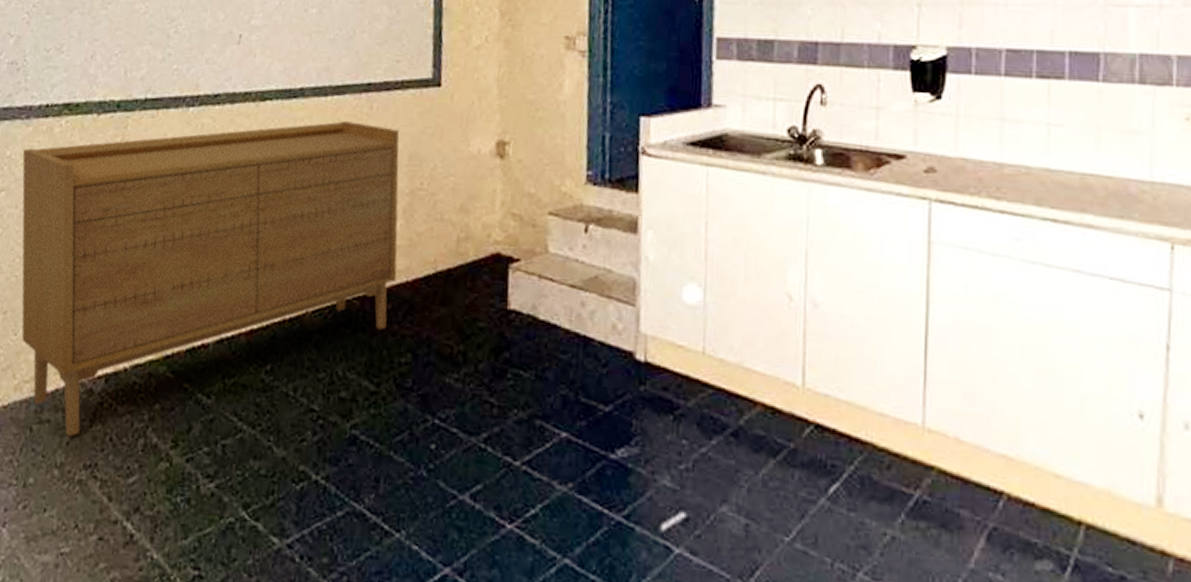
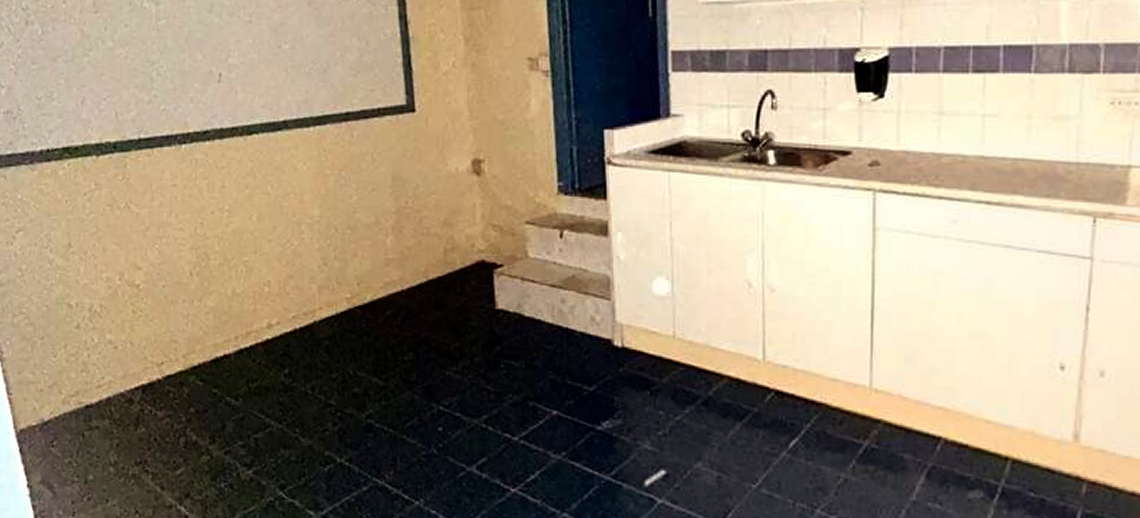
sideboard: present [21,121,400,436] -> none [32,149,393,439]

